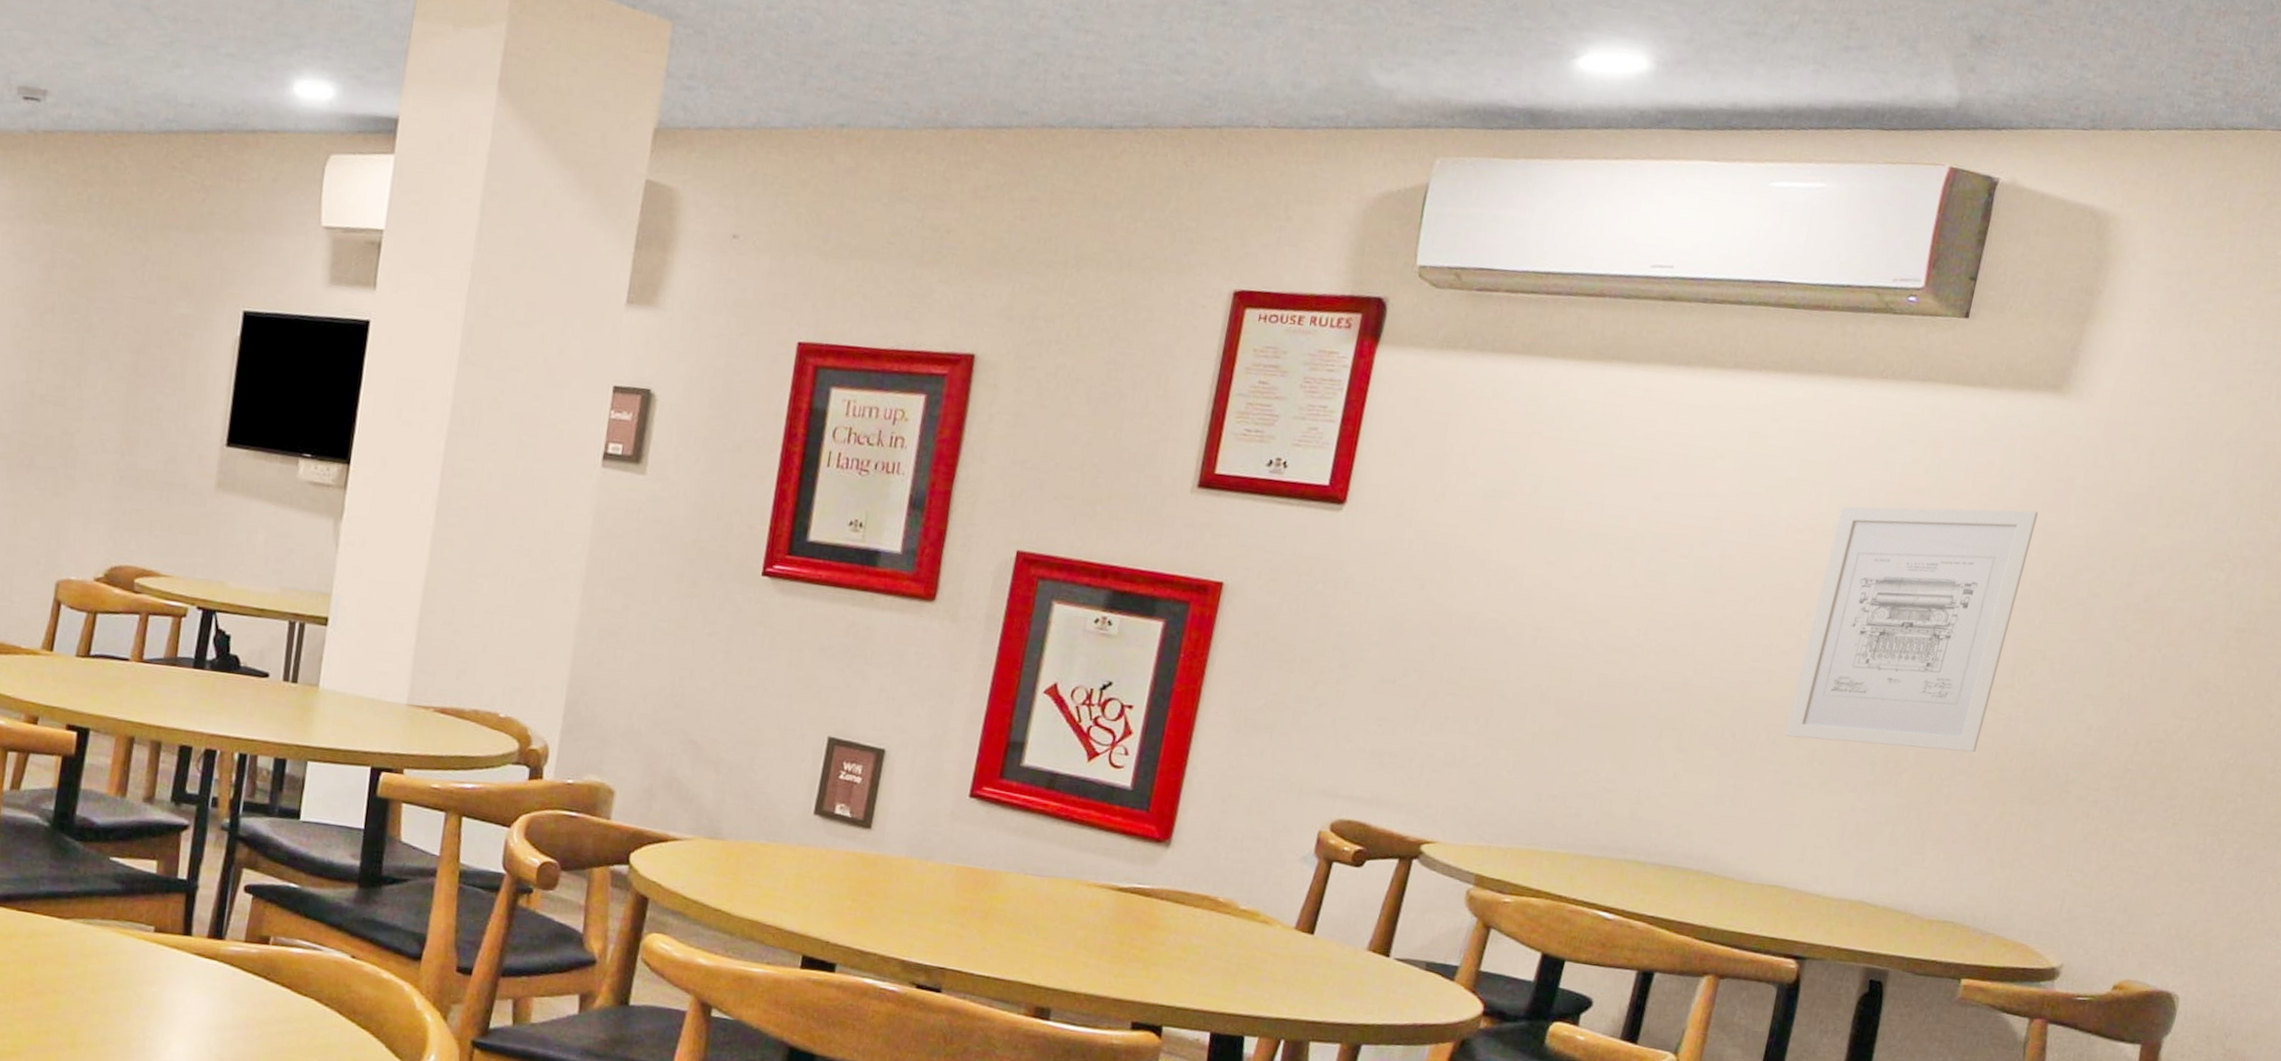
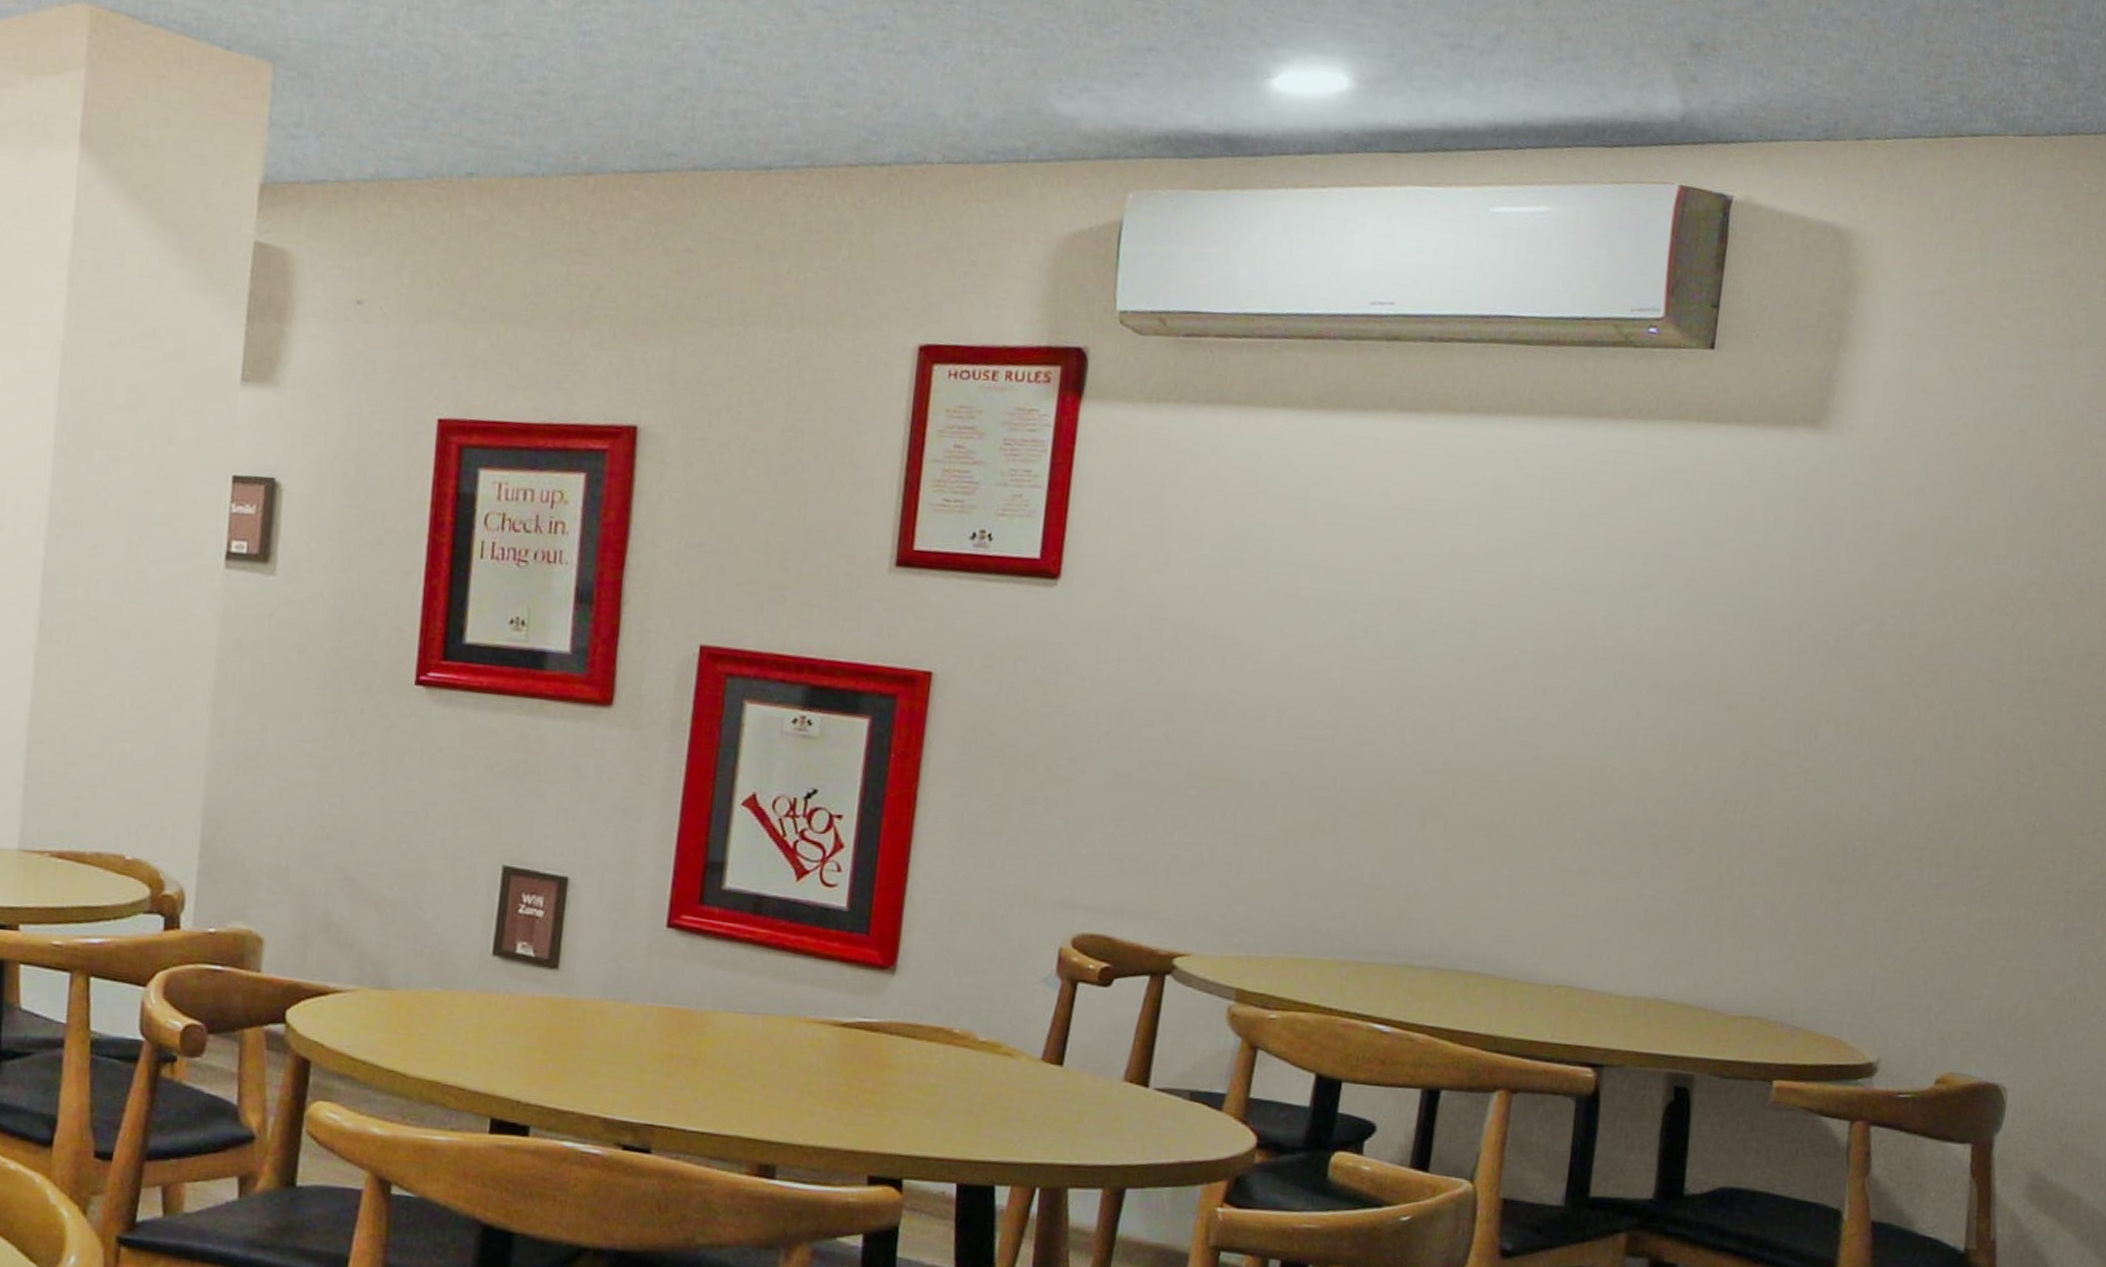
wall art: present [1784,506,2038,753] -> none [1558,557,1807,828]

